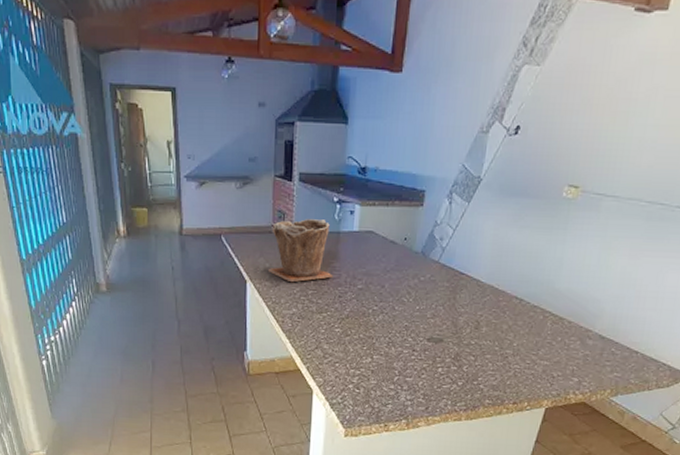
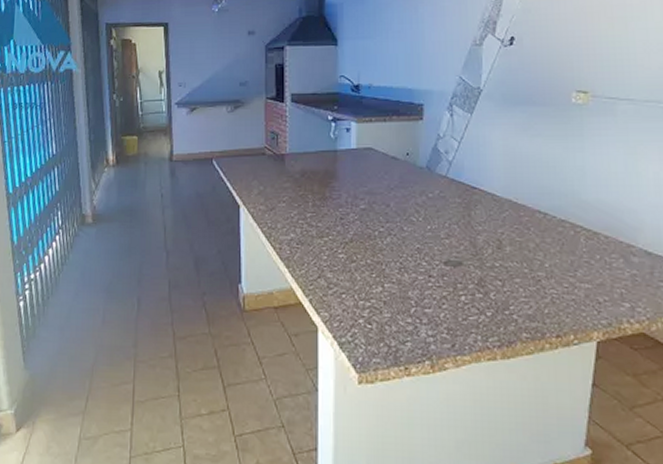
plant pot: present [267,219,333,283] -> none [262,139,332,206]

